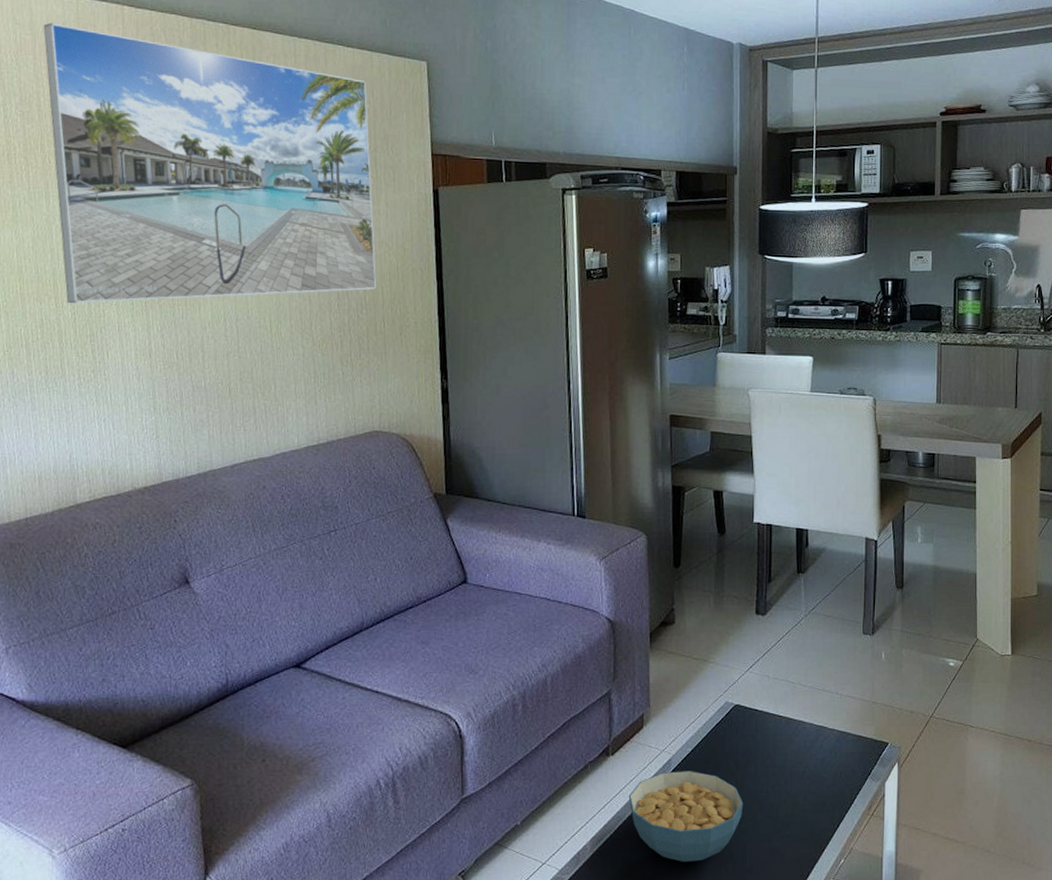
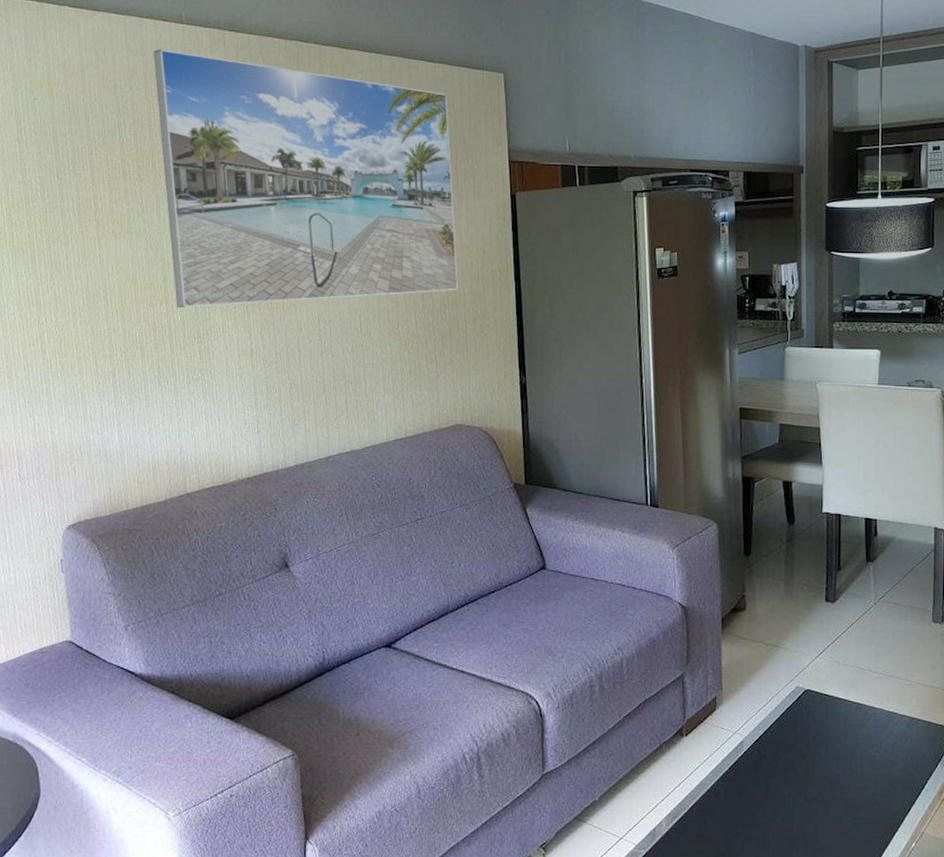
cereal bowl: present [628,771,744,862] -> none [702,753,815,841]

